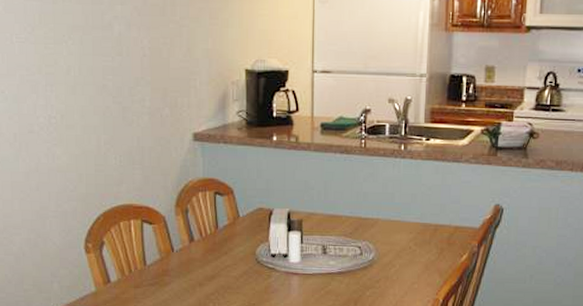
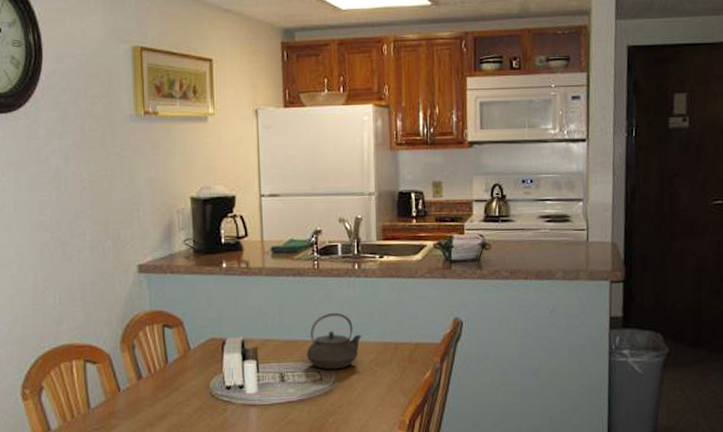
teapot: none [348,191,403,245] -> present [306,312,362,369]

